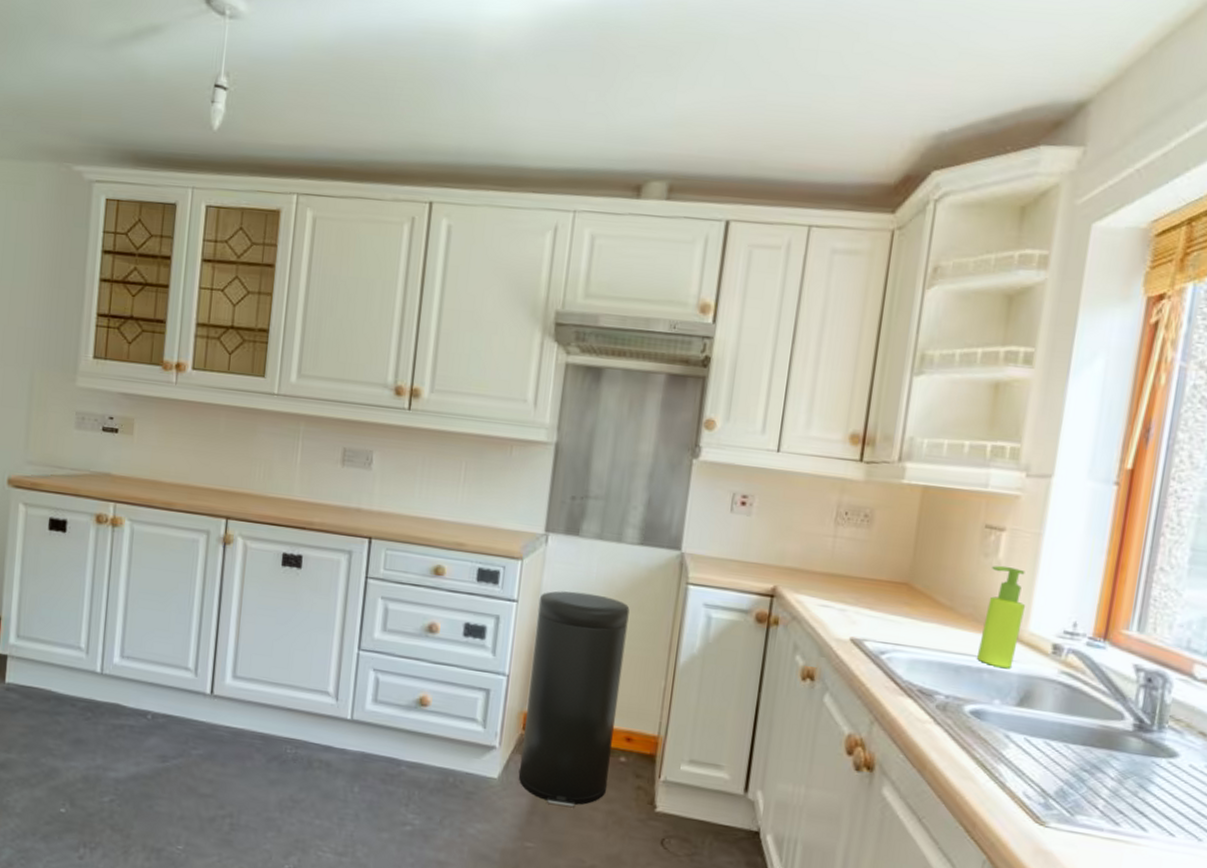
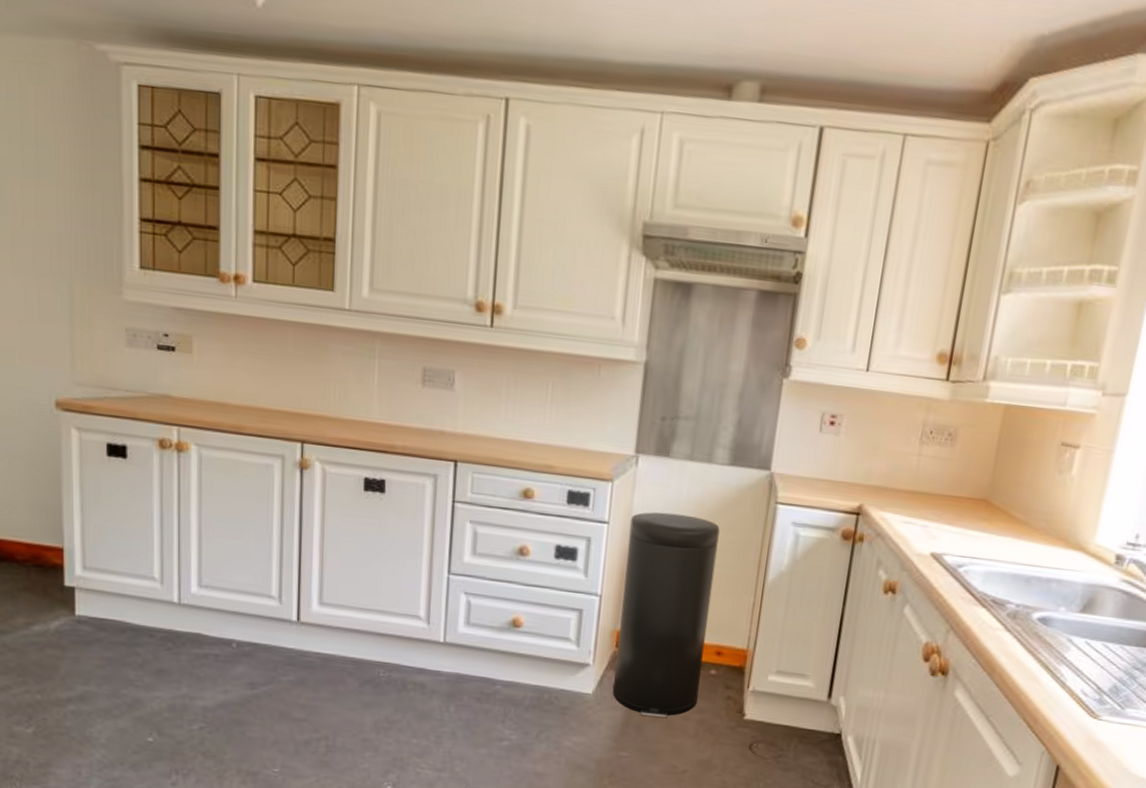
soap dispenser: present [976,565,1026,669] -> none [1046,481,1096,579]

